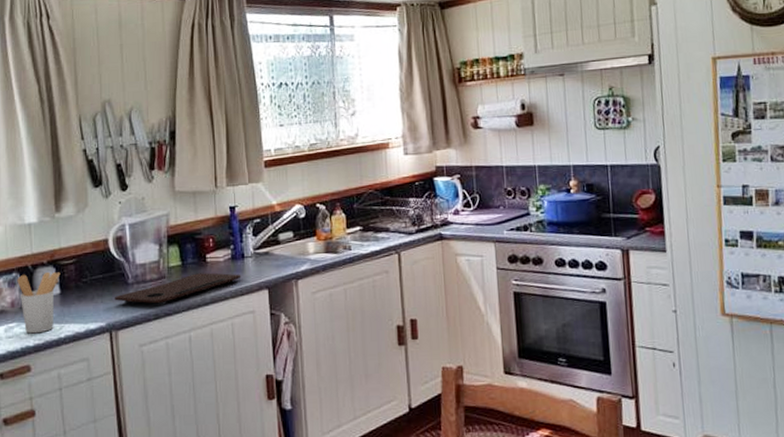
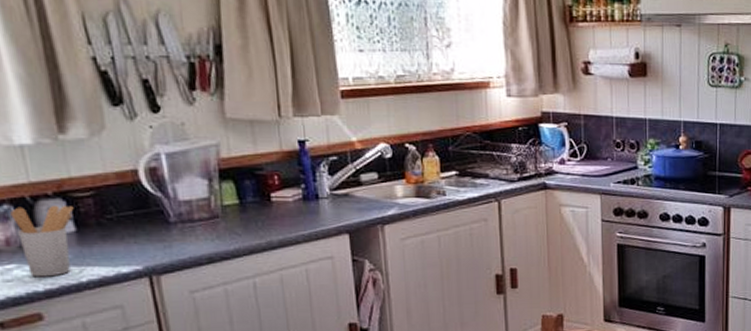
cutting board: present [115,273,241,305] -> none [153,214,316,248]

